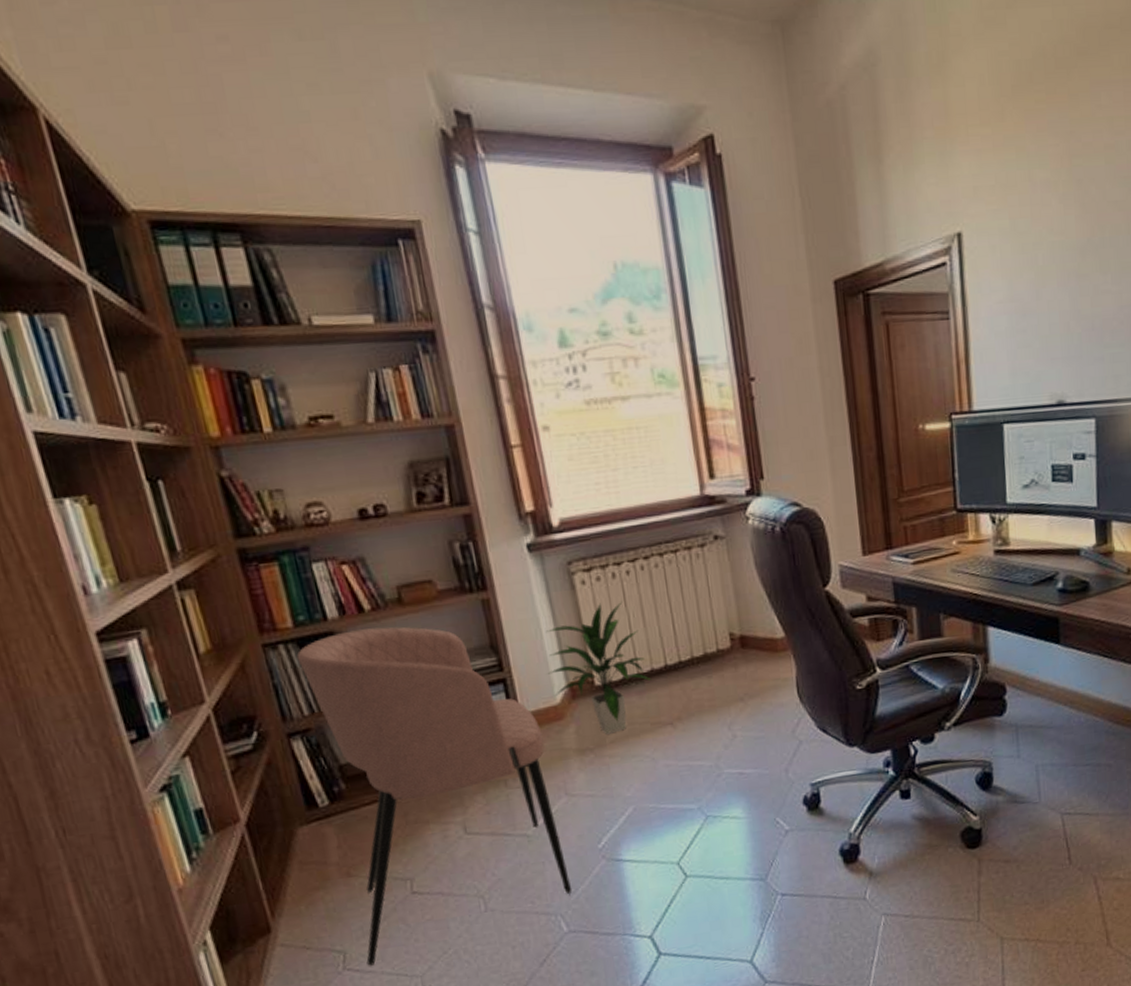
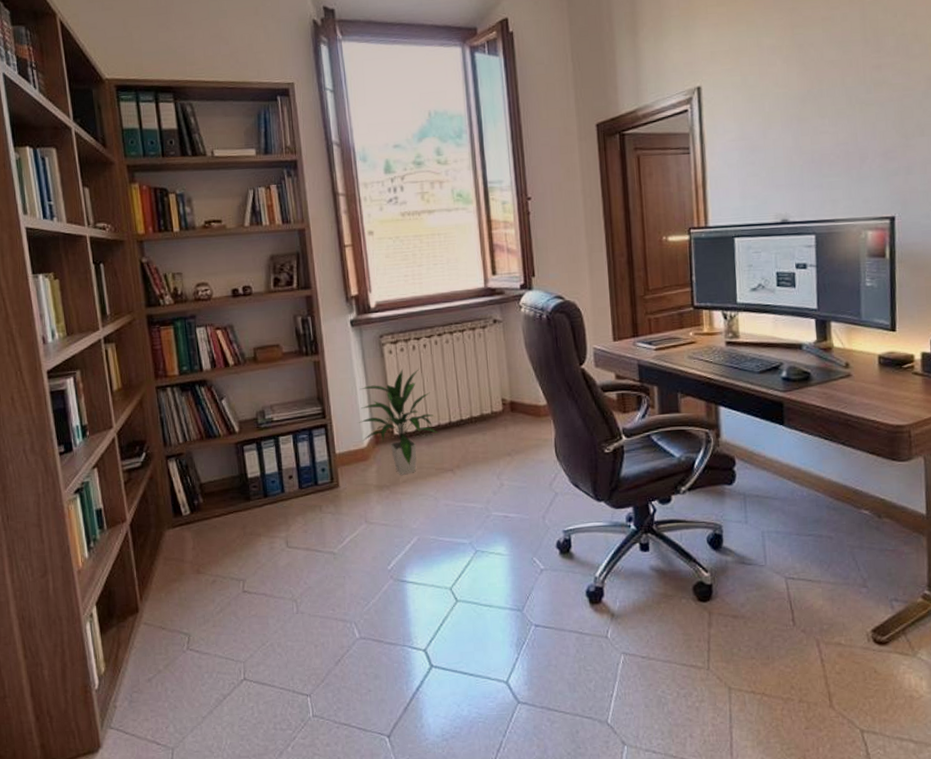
armchair: present [296,627,573,967] -> none [179,378,365,650]

